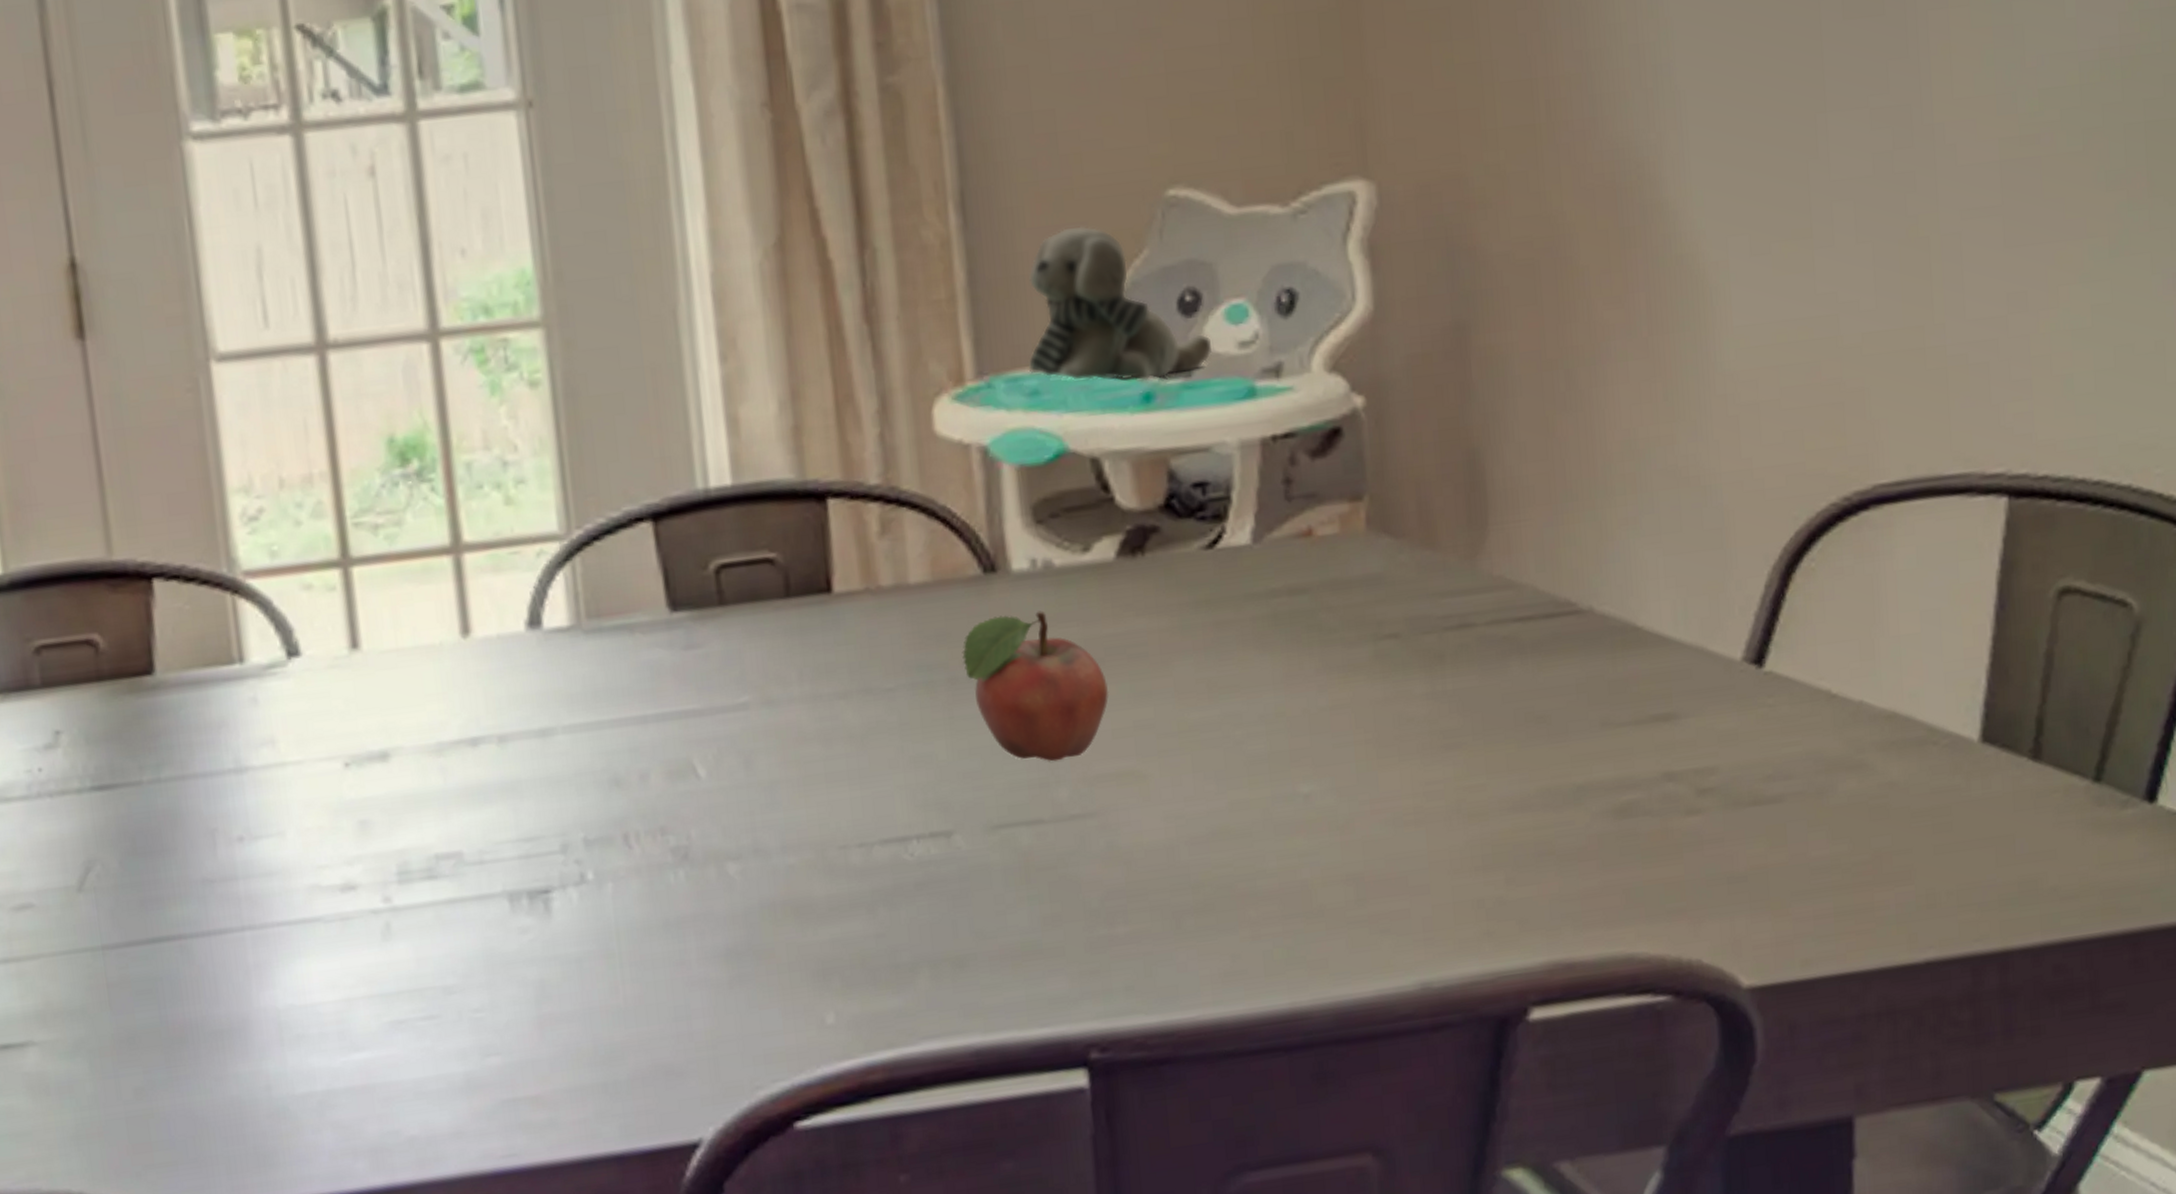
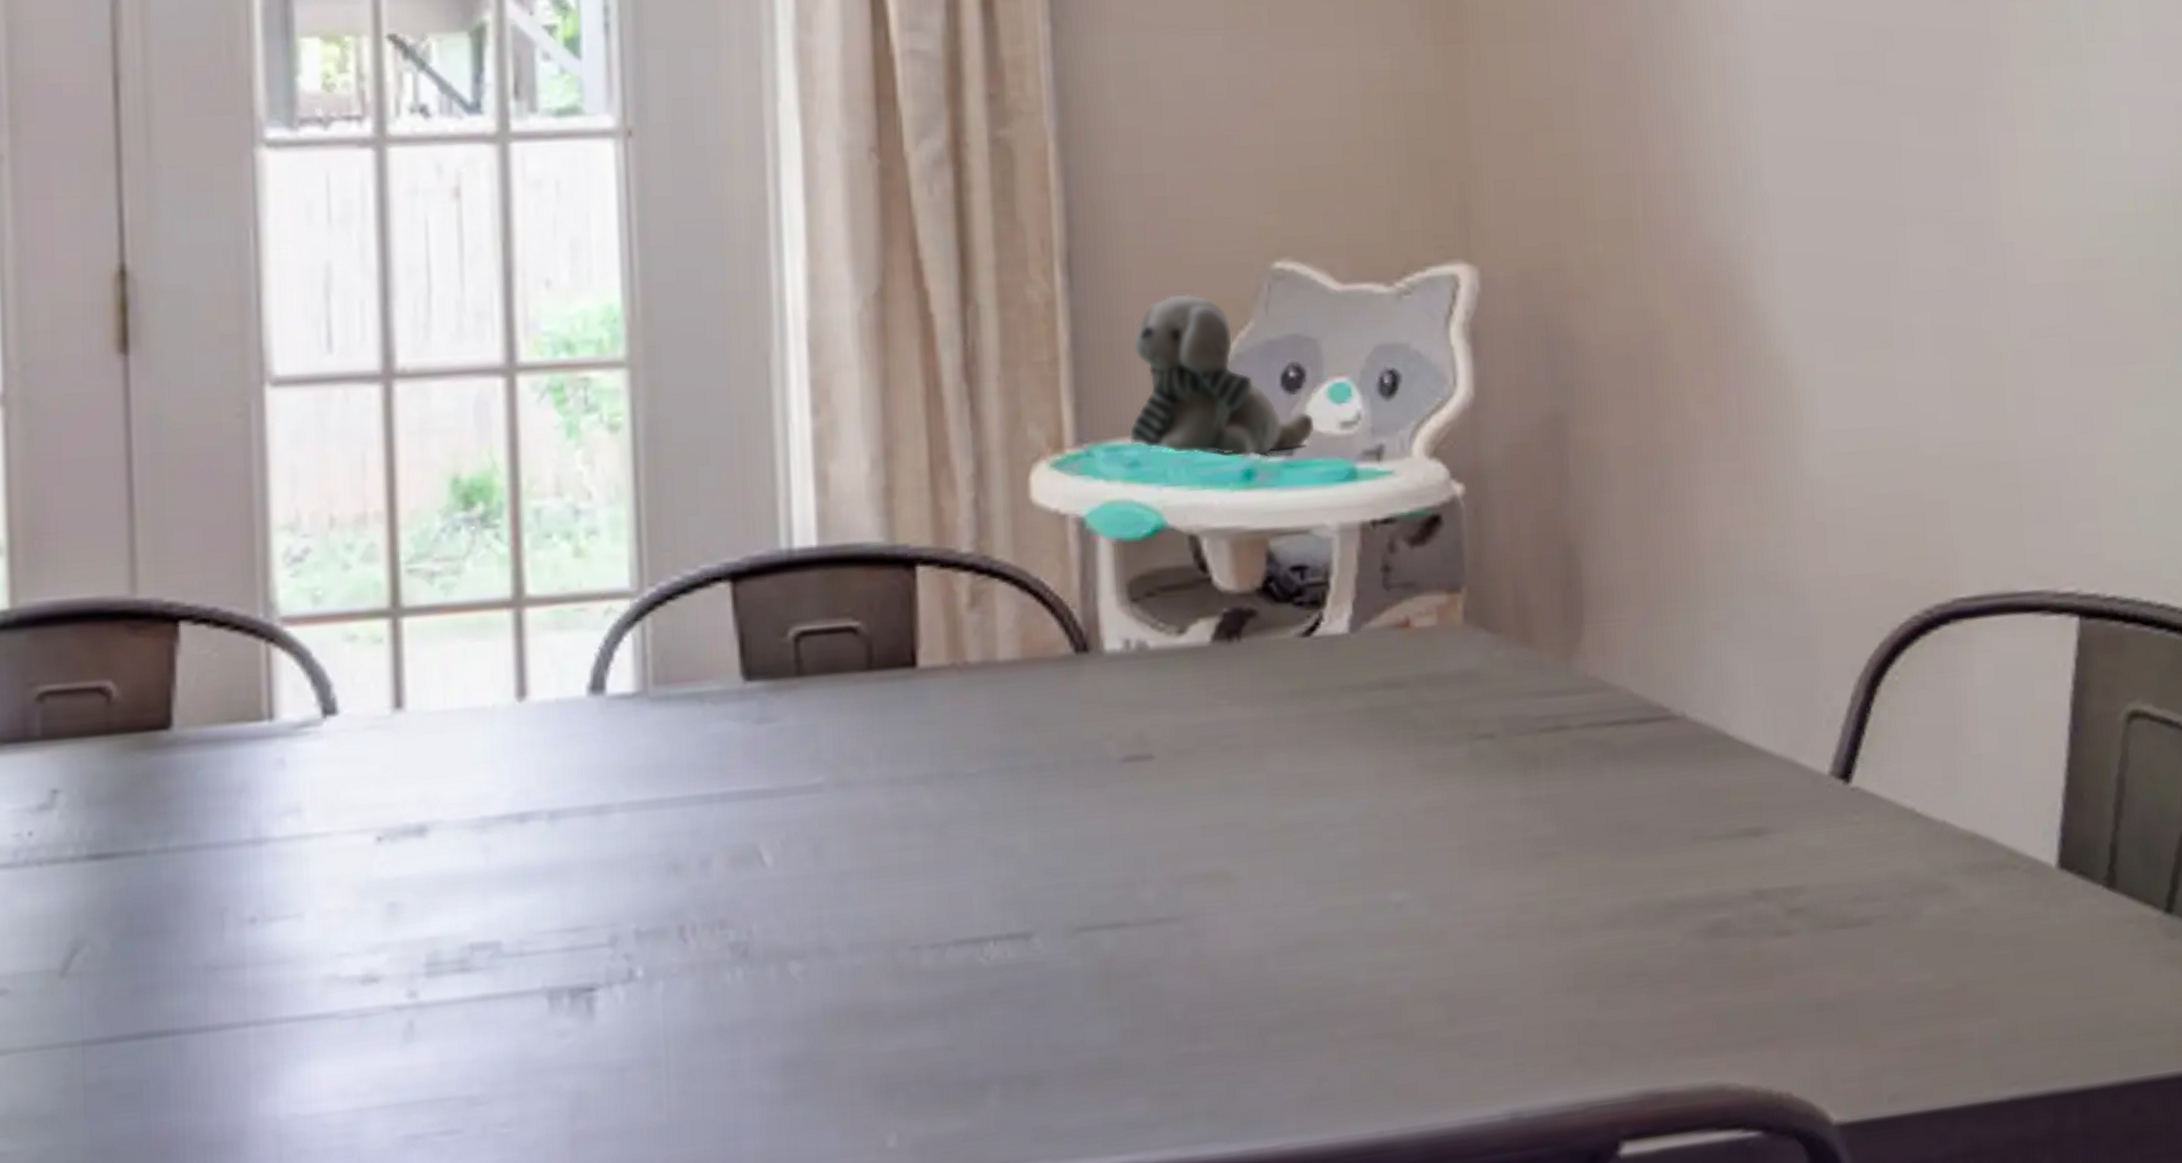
fruit: present [962,610,1109,762] -> none [1049,695,1200,860]

